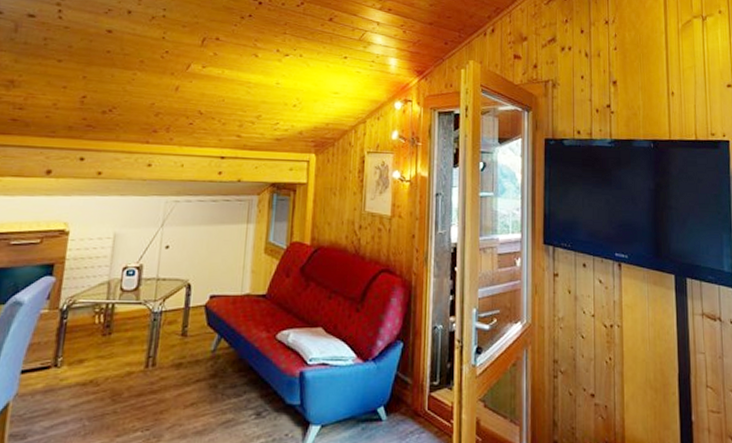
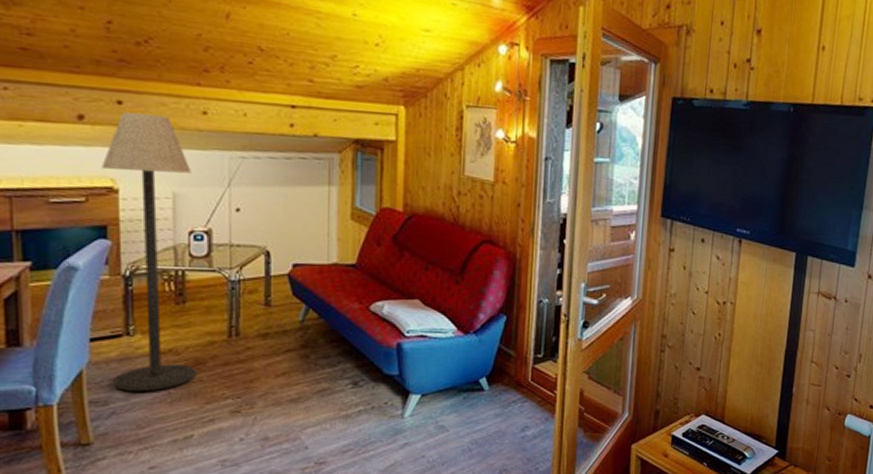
floor lamp: none [34,167,132,423] -> present [101,112,196,391]

